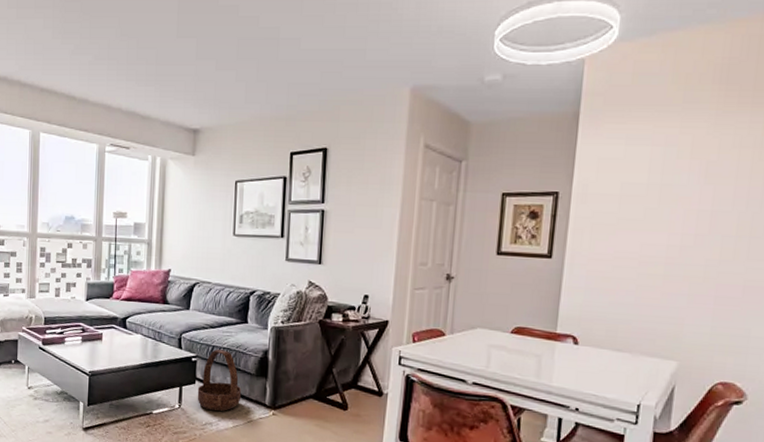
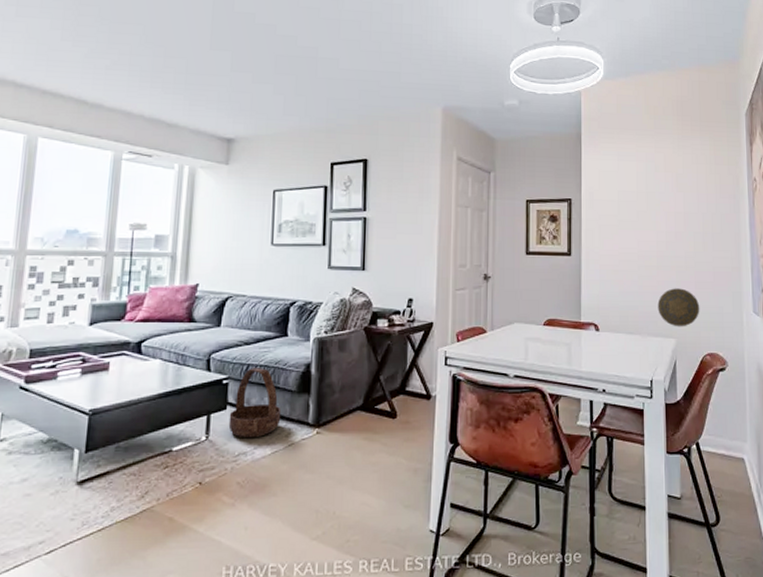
decorative plate: none [657,302,718,349] -> present [657,288,700,327]

